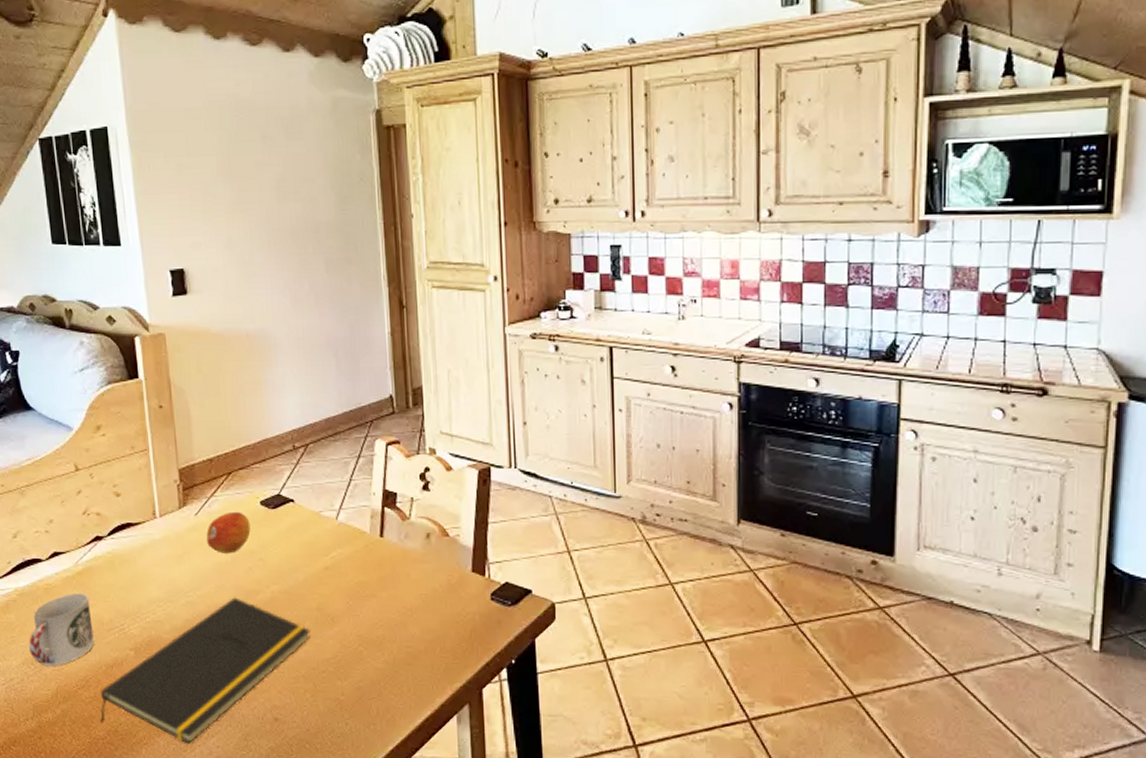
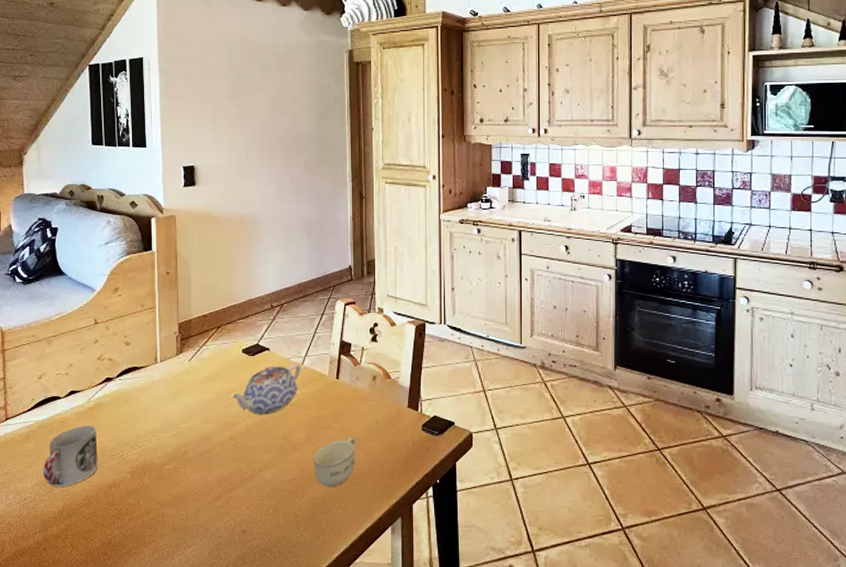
notepad: present [99,597,311,744] -> none [96,428,276,554]
fruit: present [206,511,251,554] -> none [197,358,233,392]
teapot: none [250,518,335,580] -> present [231,364,301,414]
cup: none [356,607,409,668] -> present [314,436,356,488]

